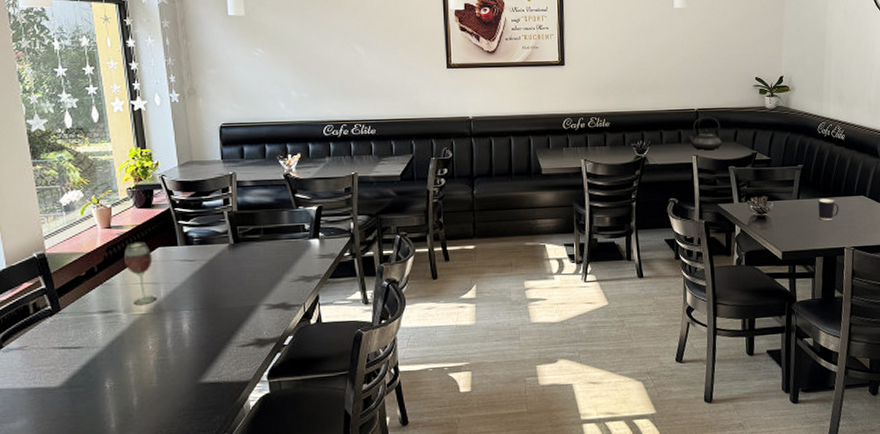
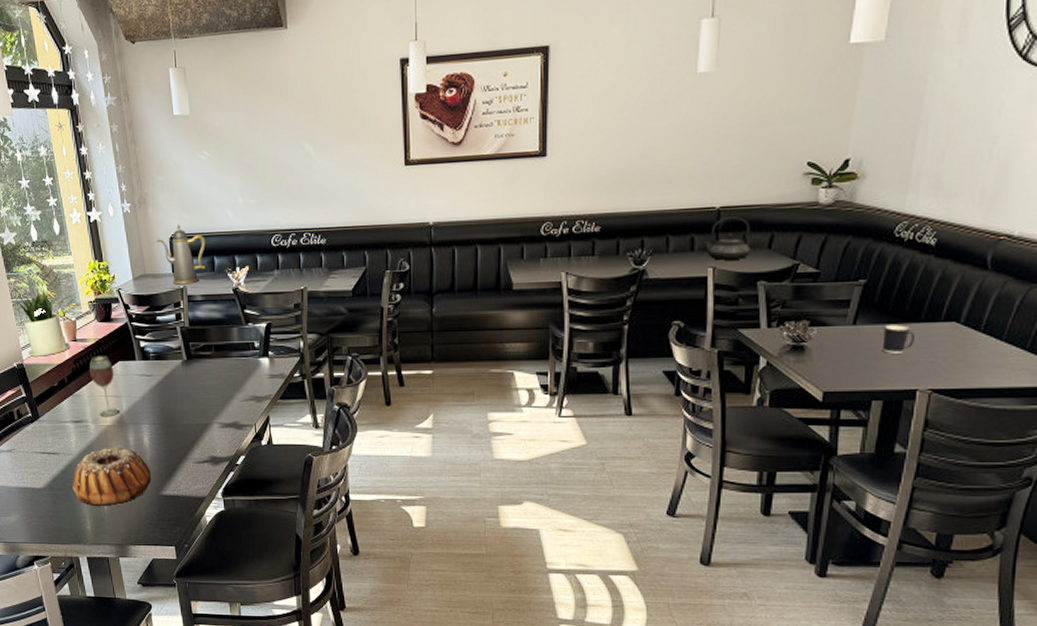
planter: none [41,177,103,246] -> present [15,290,71,357]
cake: none [96,335,190,401] -> present [72,447,152,506]
coffee pot: none [204,114,257,171] -> present [155,224,206,285]

